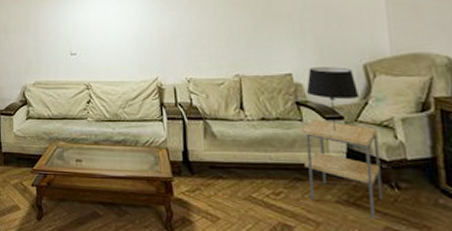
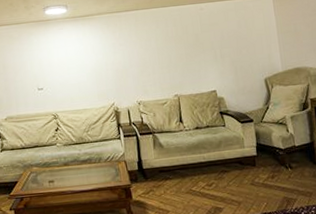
side table: present [300,120,384,220] -> none [224,124,282,194]
table lamp: present [307,67,360,131] -> none [227,82,263,131]

